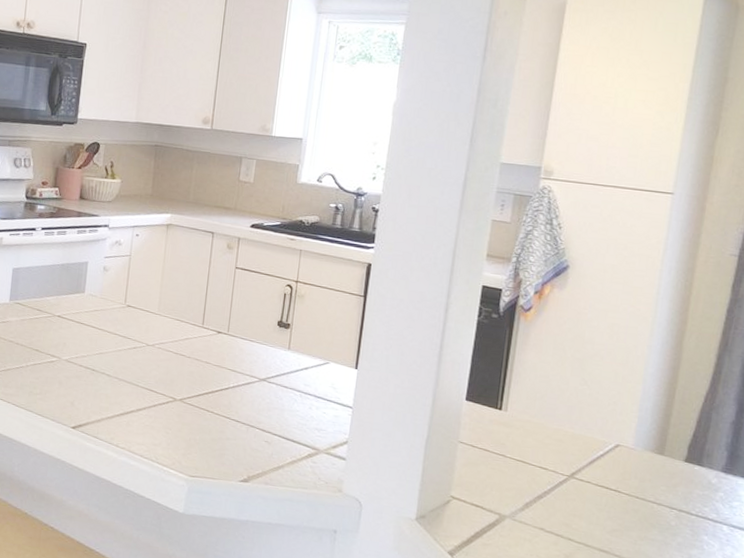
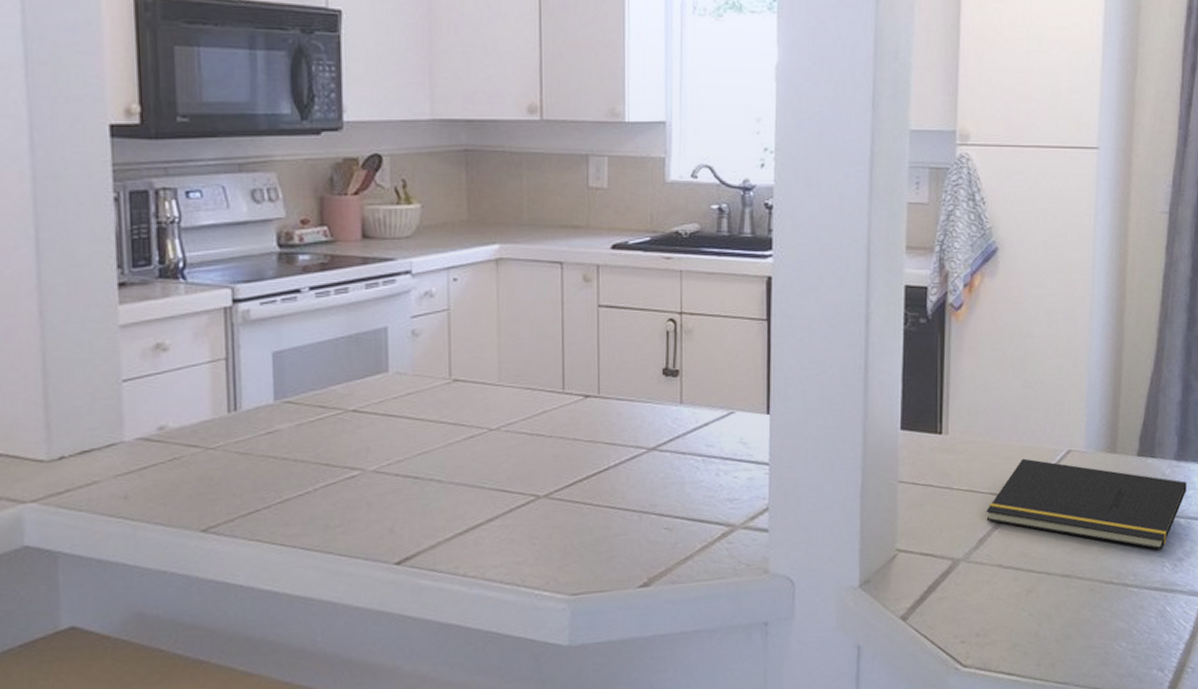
notepad: none [533,443,733,548] -> present [986,458,1187,550]

